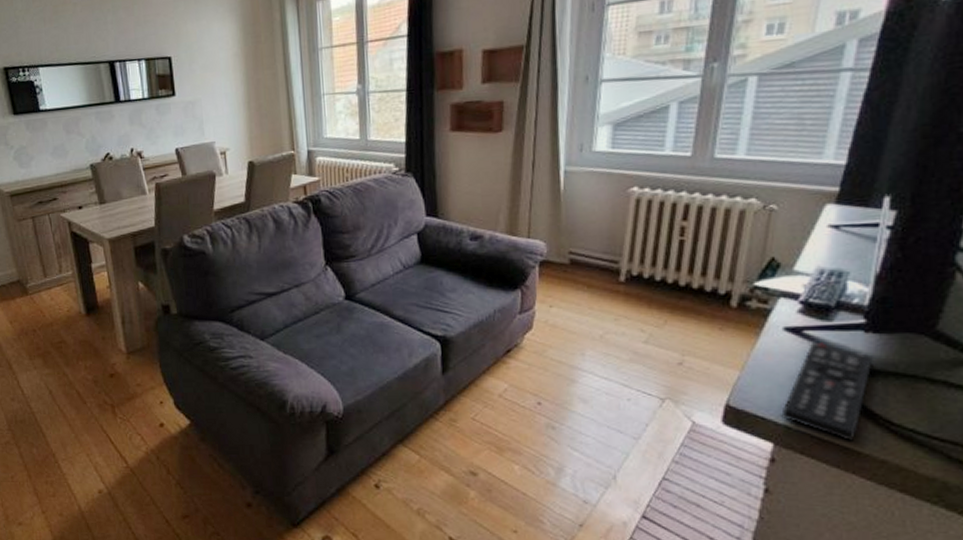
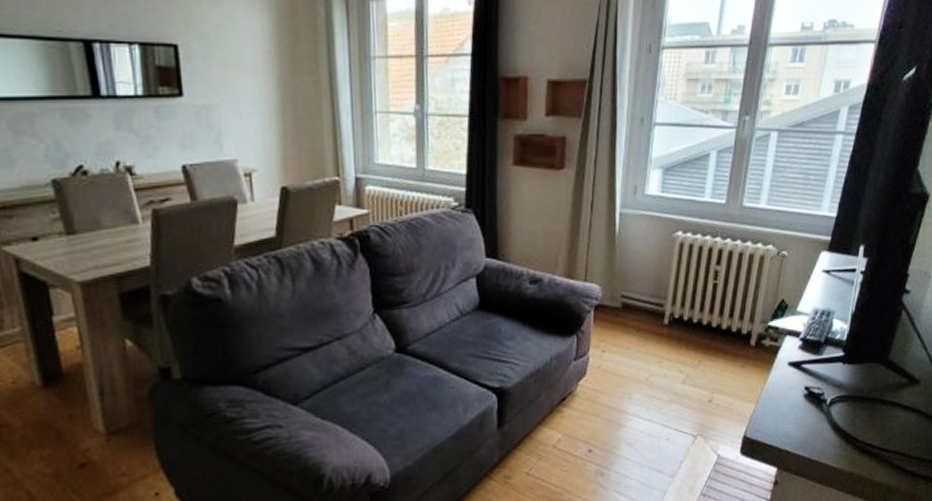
remote control: present [781,341,873,441] -> none [783,374,847,459]

